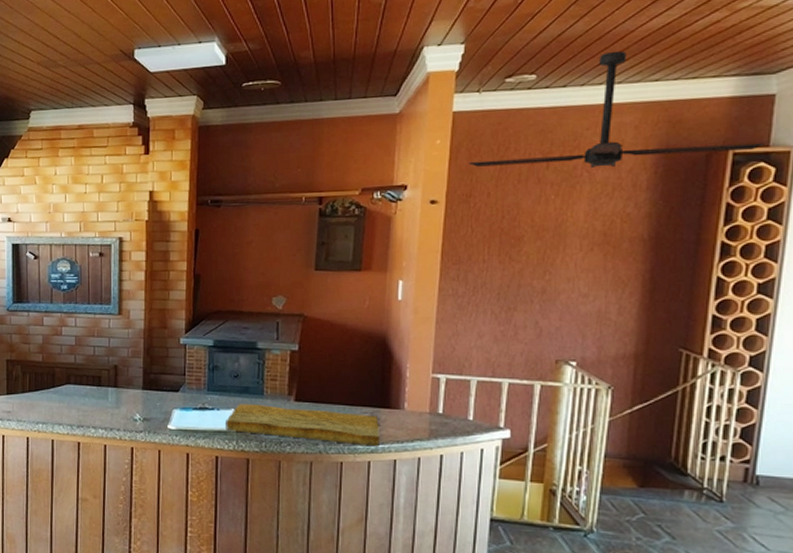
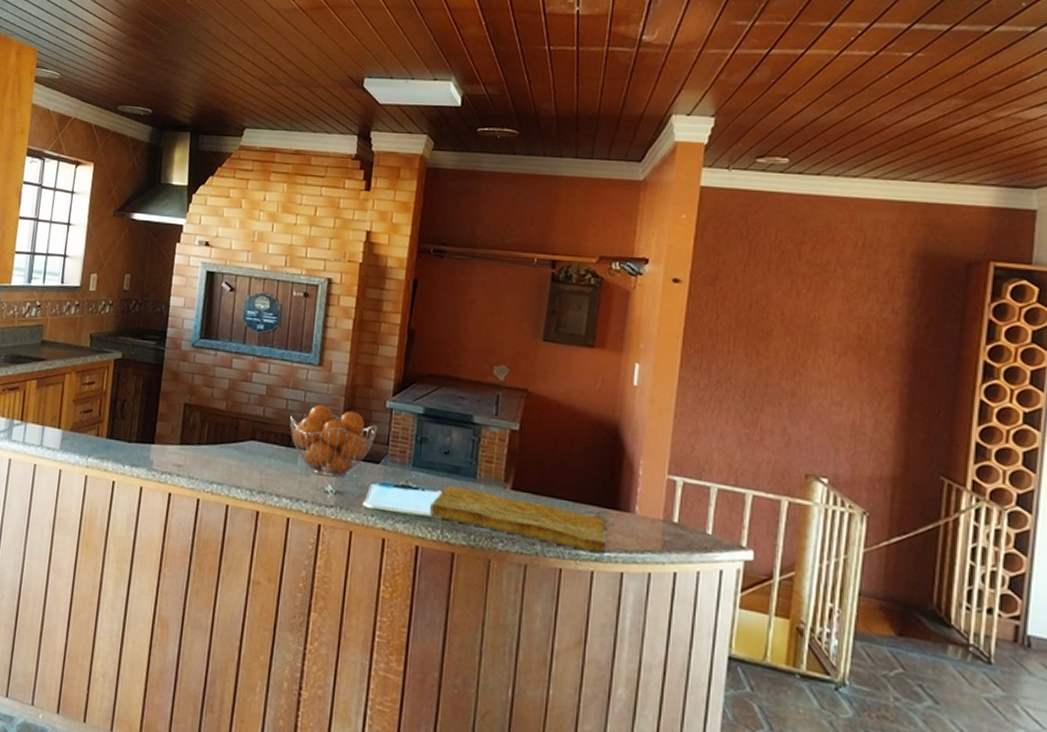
fruit basket: none [97,348,175,407] -> present [289,404,378,478]
ceiling fan: present [468,50,765,168] -> none [715,144,1027,267]

